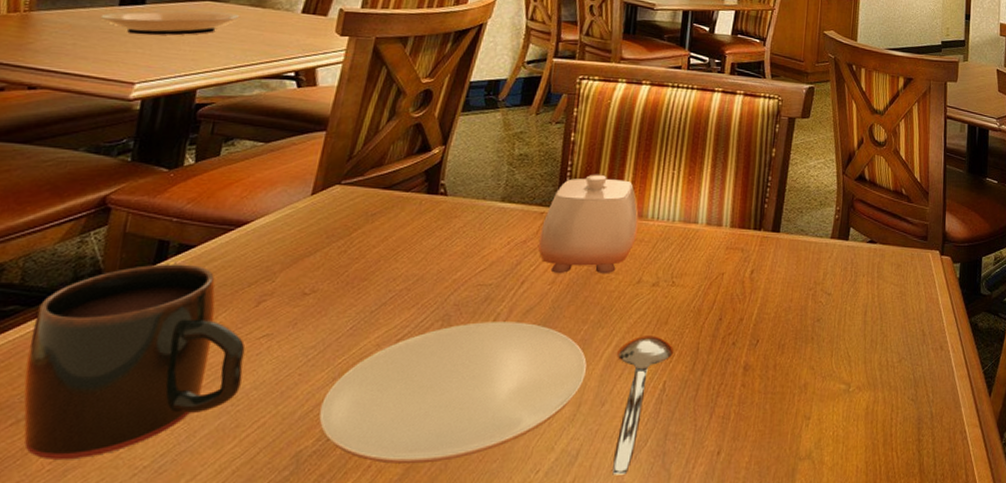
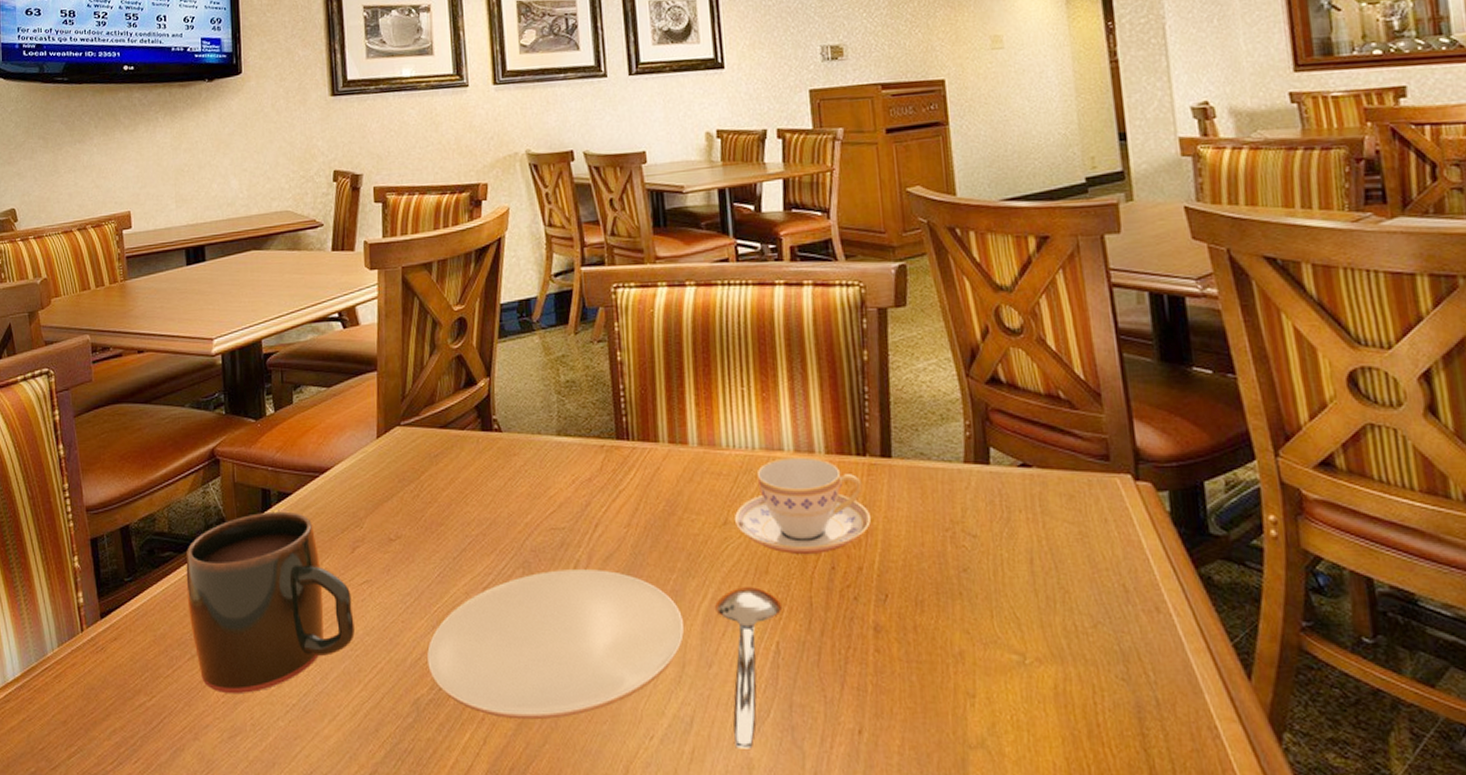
plate: present [100,10,241,36] -> none [175,259,282,292]
sugar bowl: present [537,174,639,274] -> none [604,397,714,515]
teacup: none [646,229,757,309] -> present [734,457,872,555]

